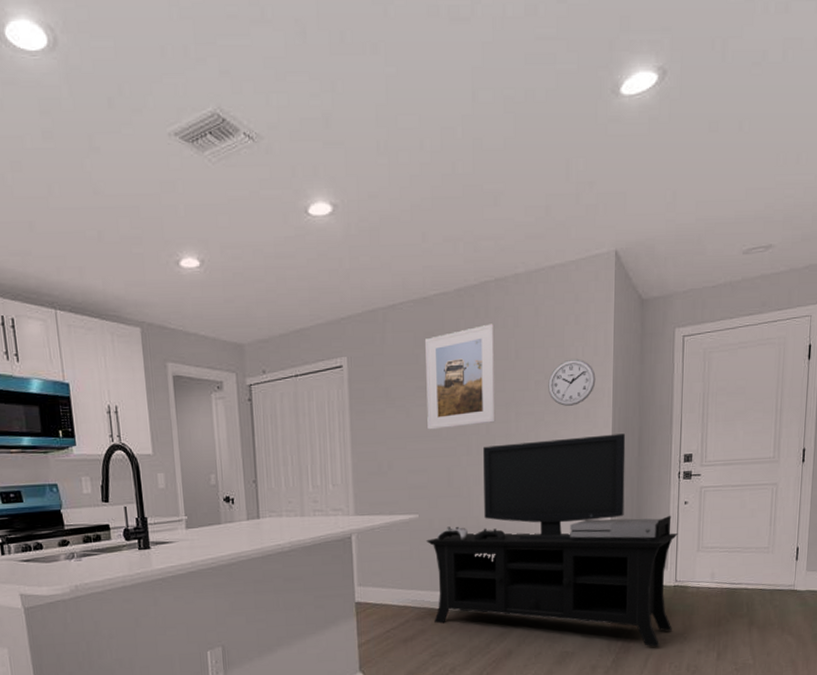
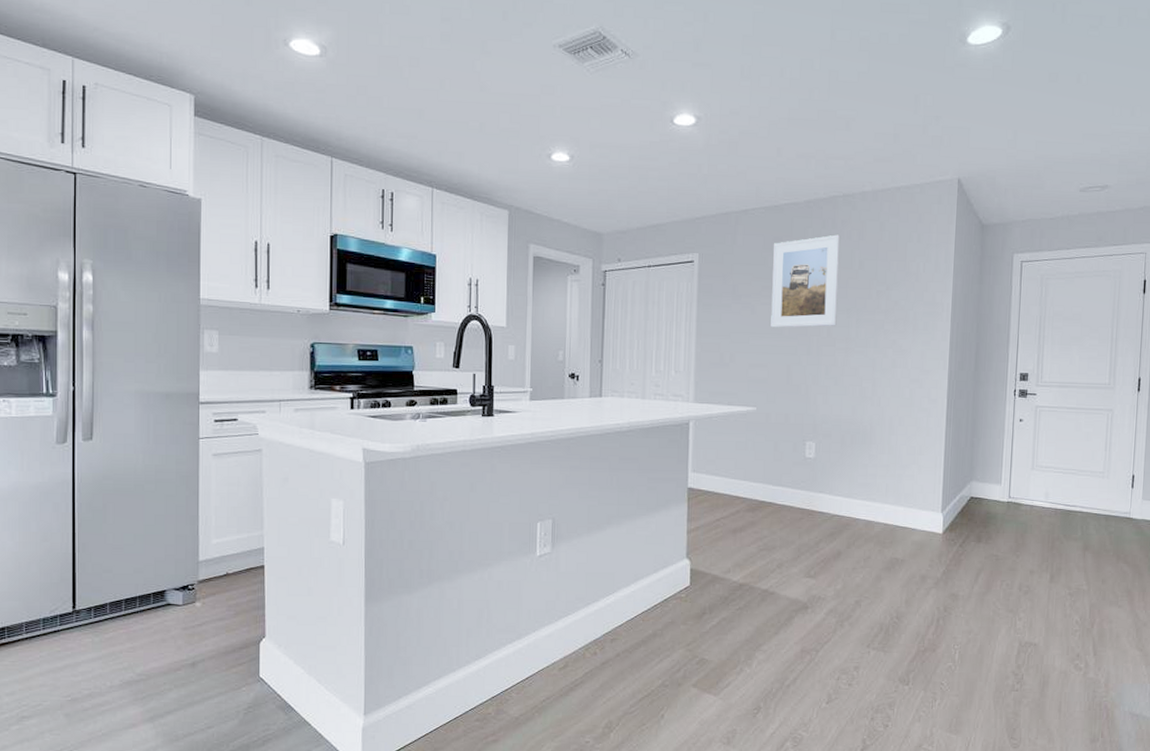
media console: present [425,433,678,647] -> none [761,347,1012,562]
wall clock: present [548,358,596,406] -> none [889,273,936,317]

